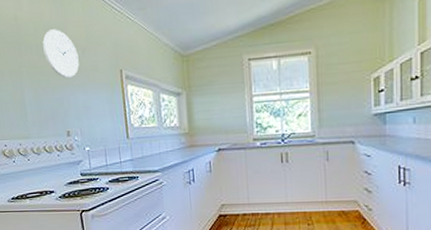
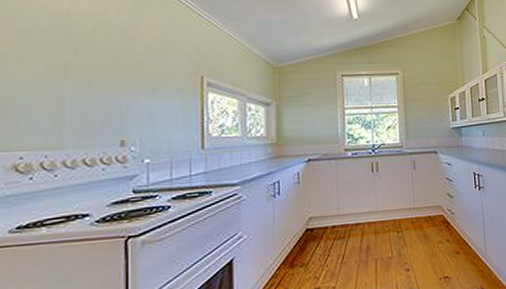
wall clock: present [42,29,79,79] -> none [102,29,149,82]

